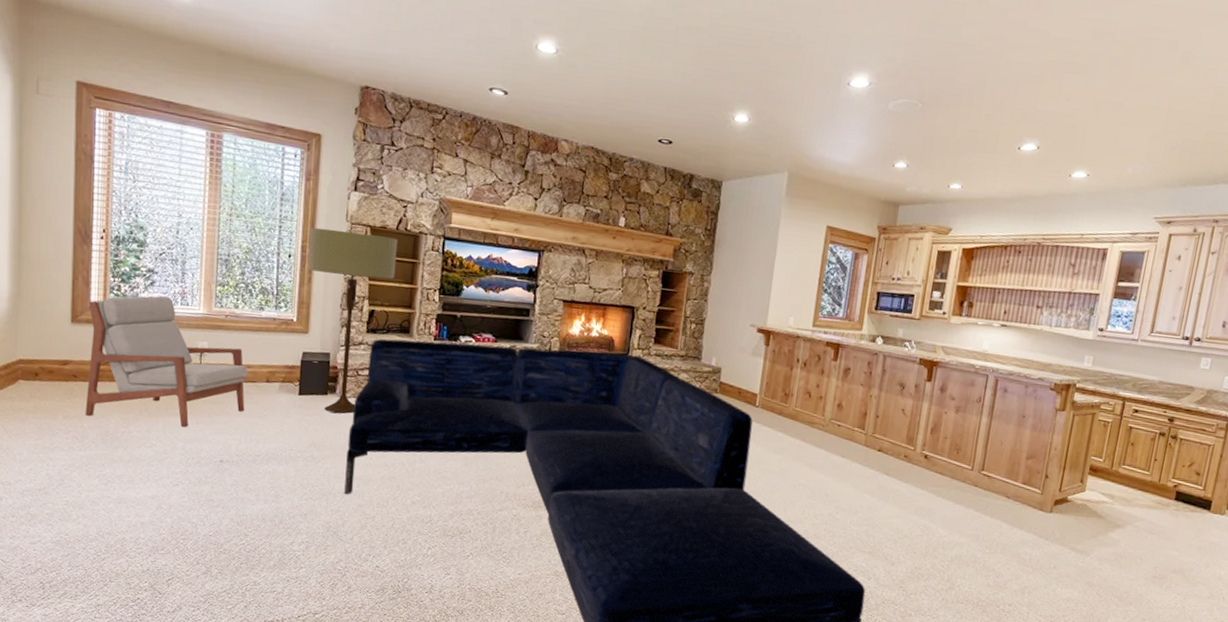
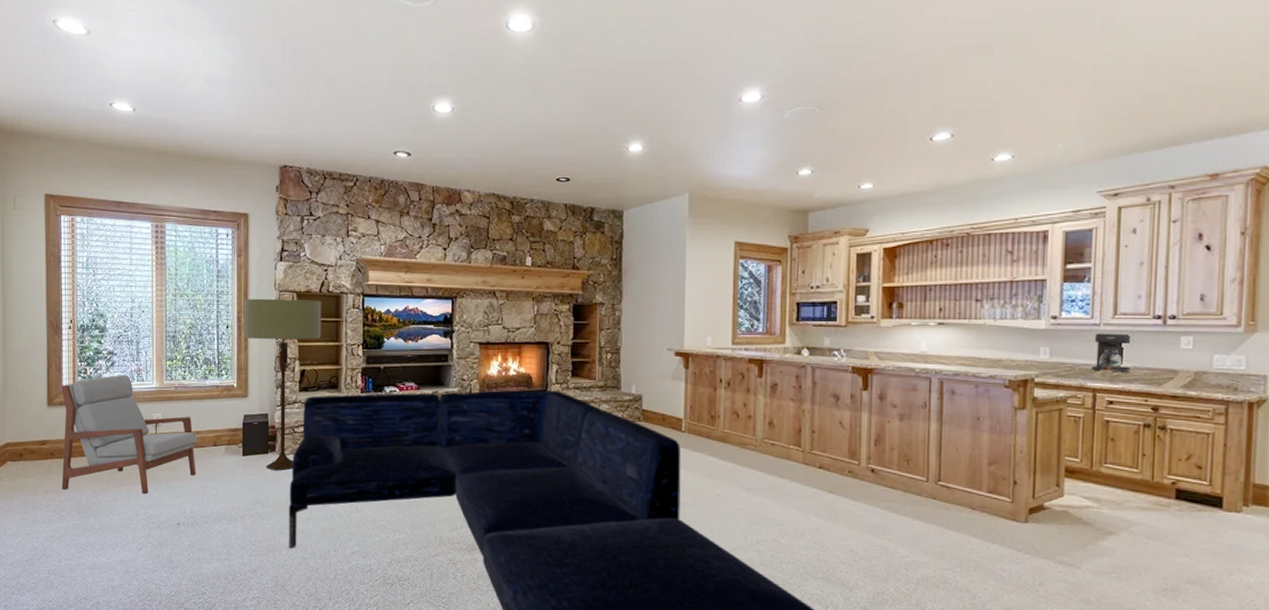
coffee maker: none [1124,347,1161,386] -> present [1091,333,1132,373]

